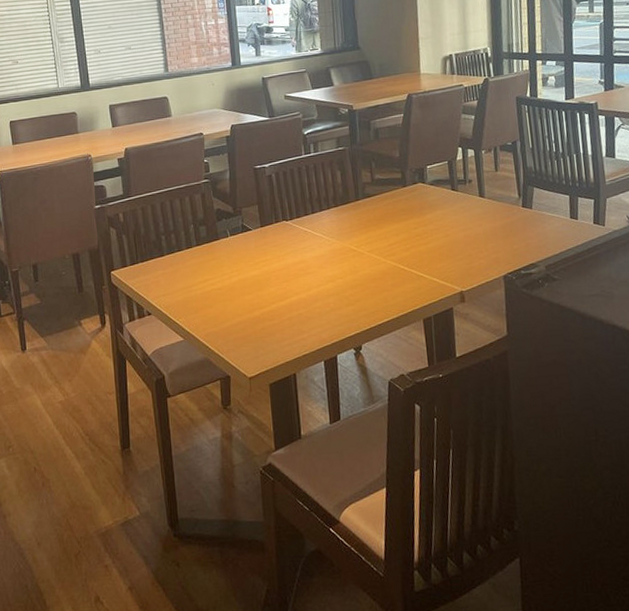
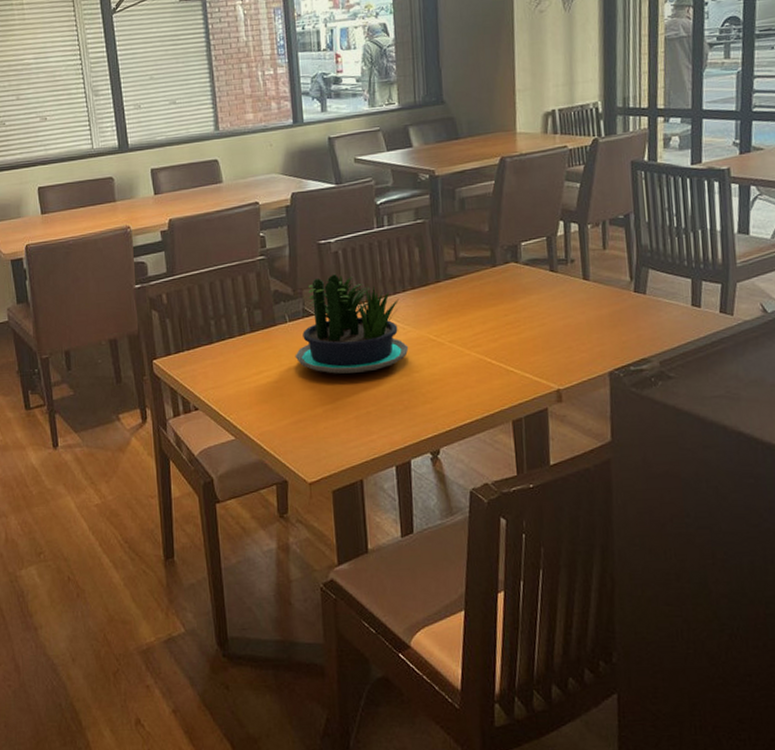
potted plant: none [235,194,334,281] -> present [295,274,409,374]

